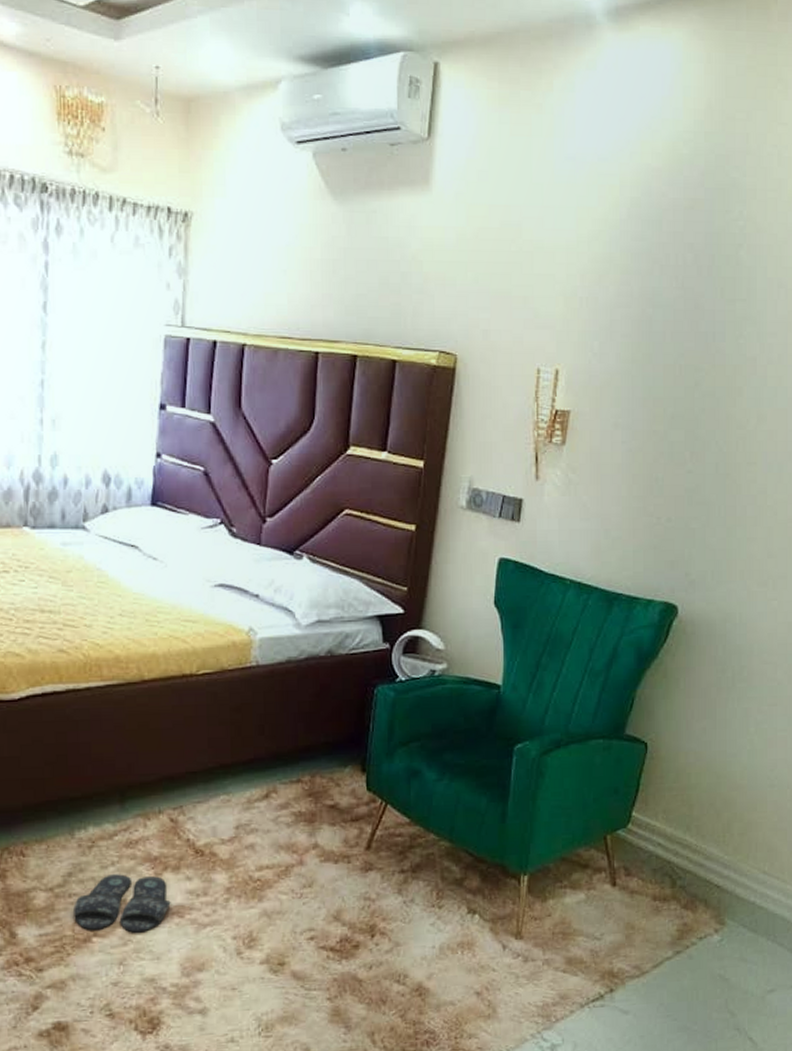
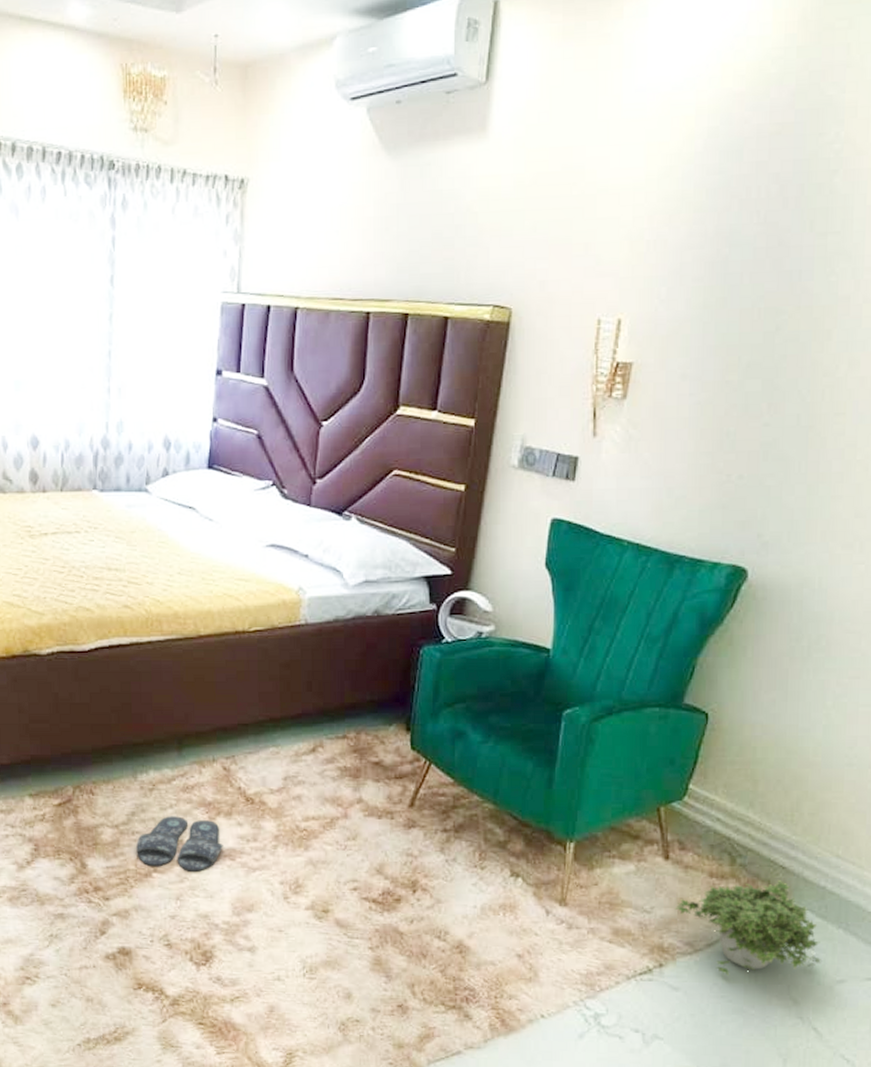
potted plant: none [623,899,755,995] -> present [675,880,823,975]

